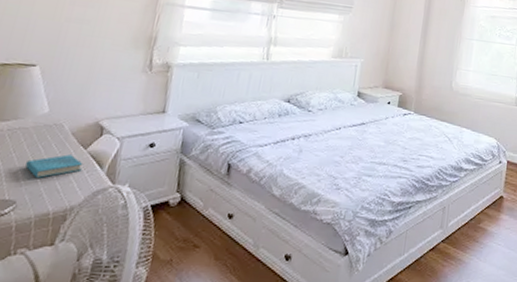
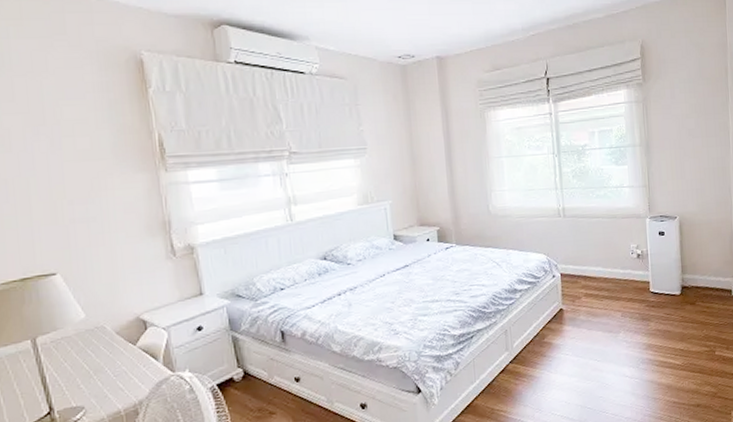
book: present [25,154,83,178] -> none [81,353,138,381]

